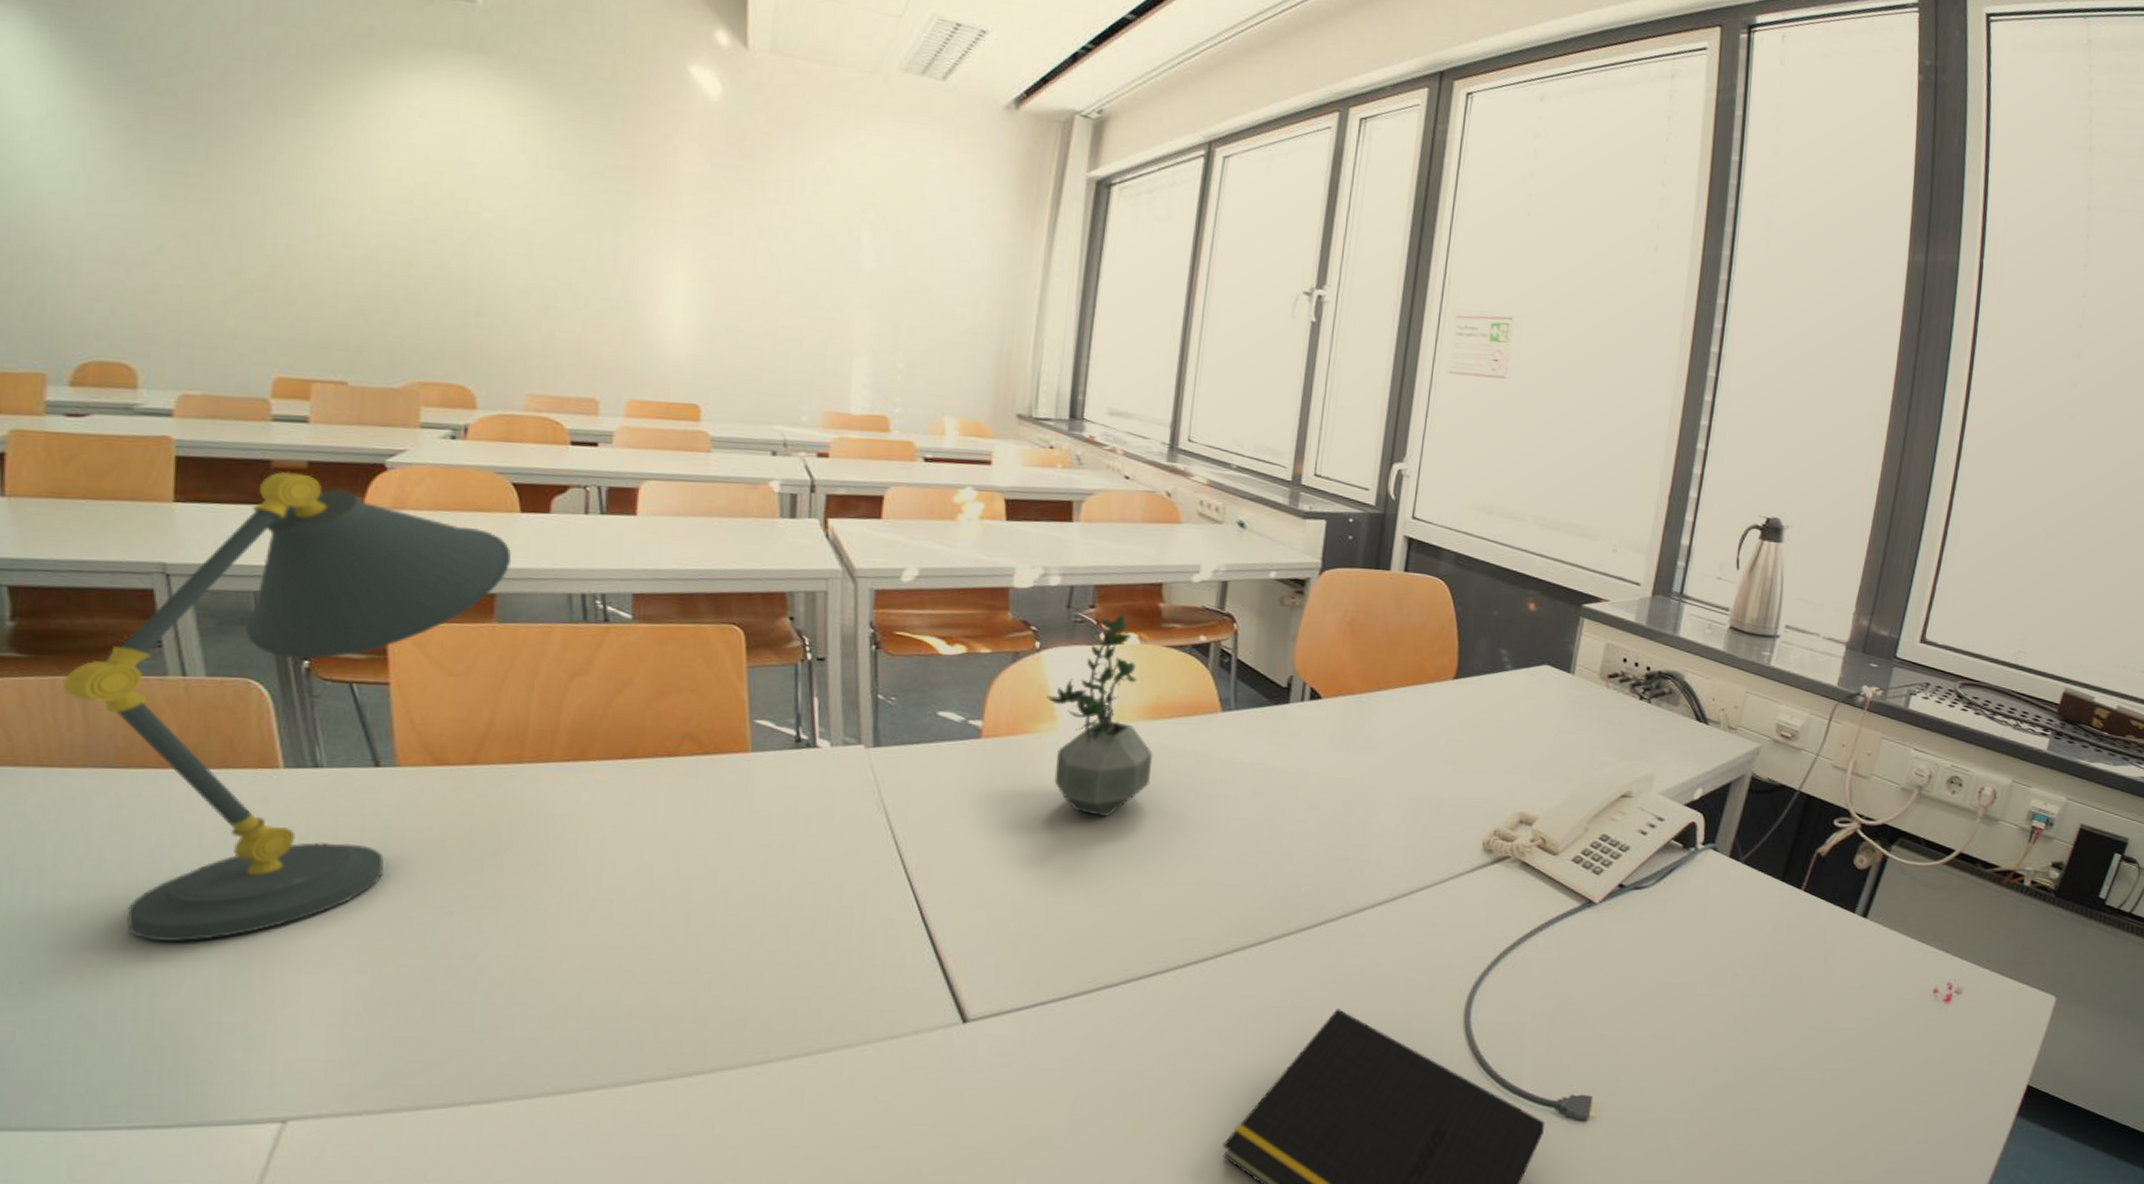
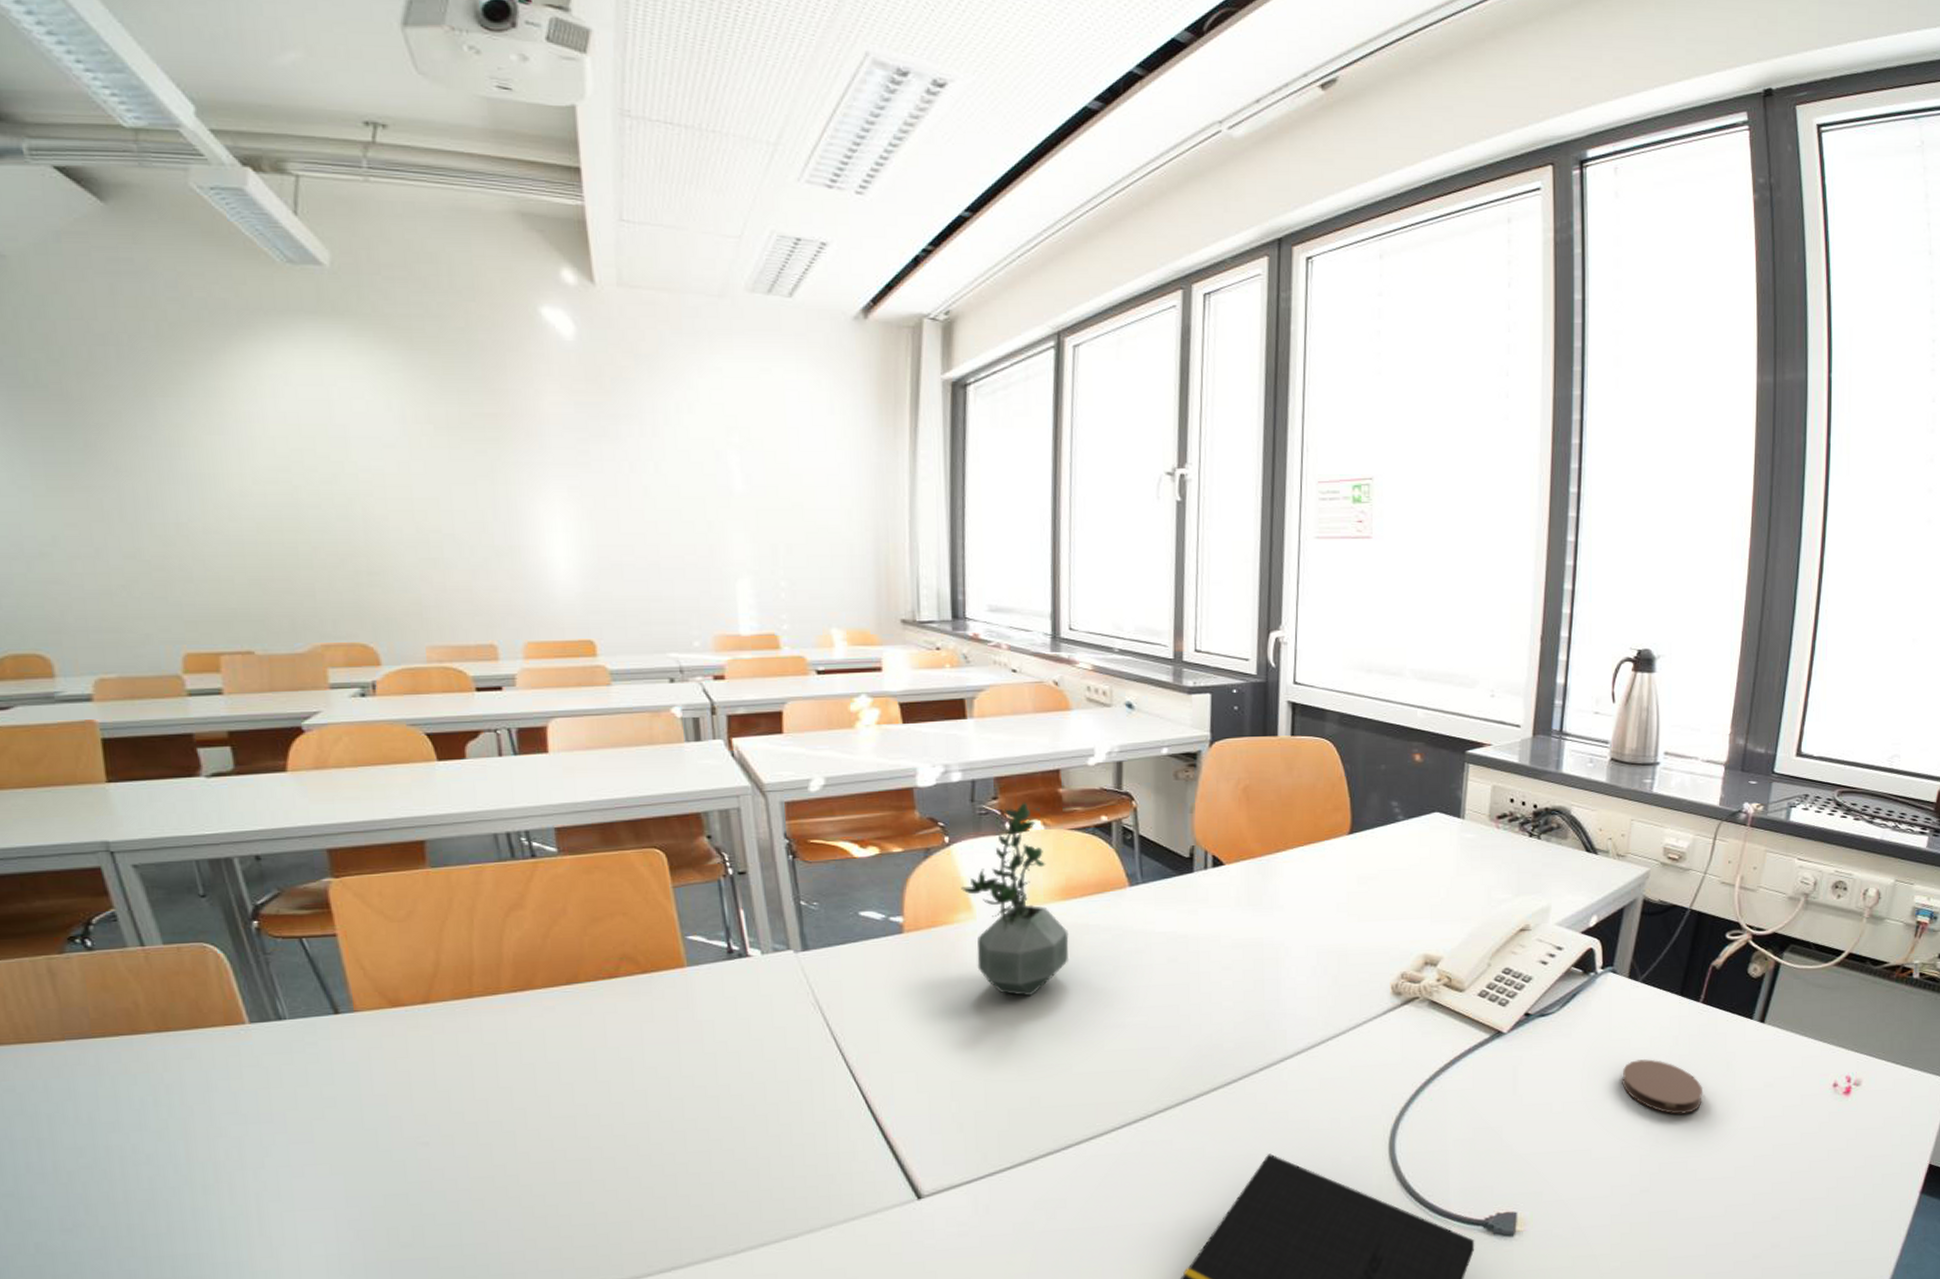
desk lamp: present [63,471,512,941] -> none [30,742,436,1194]
coaster: none [1713,945,1798,1007] -> present [1622,1059,1704,1114]

